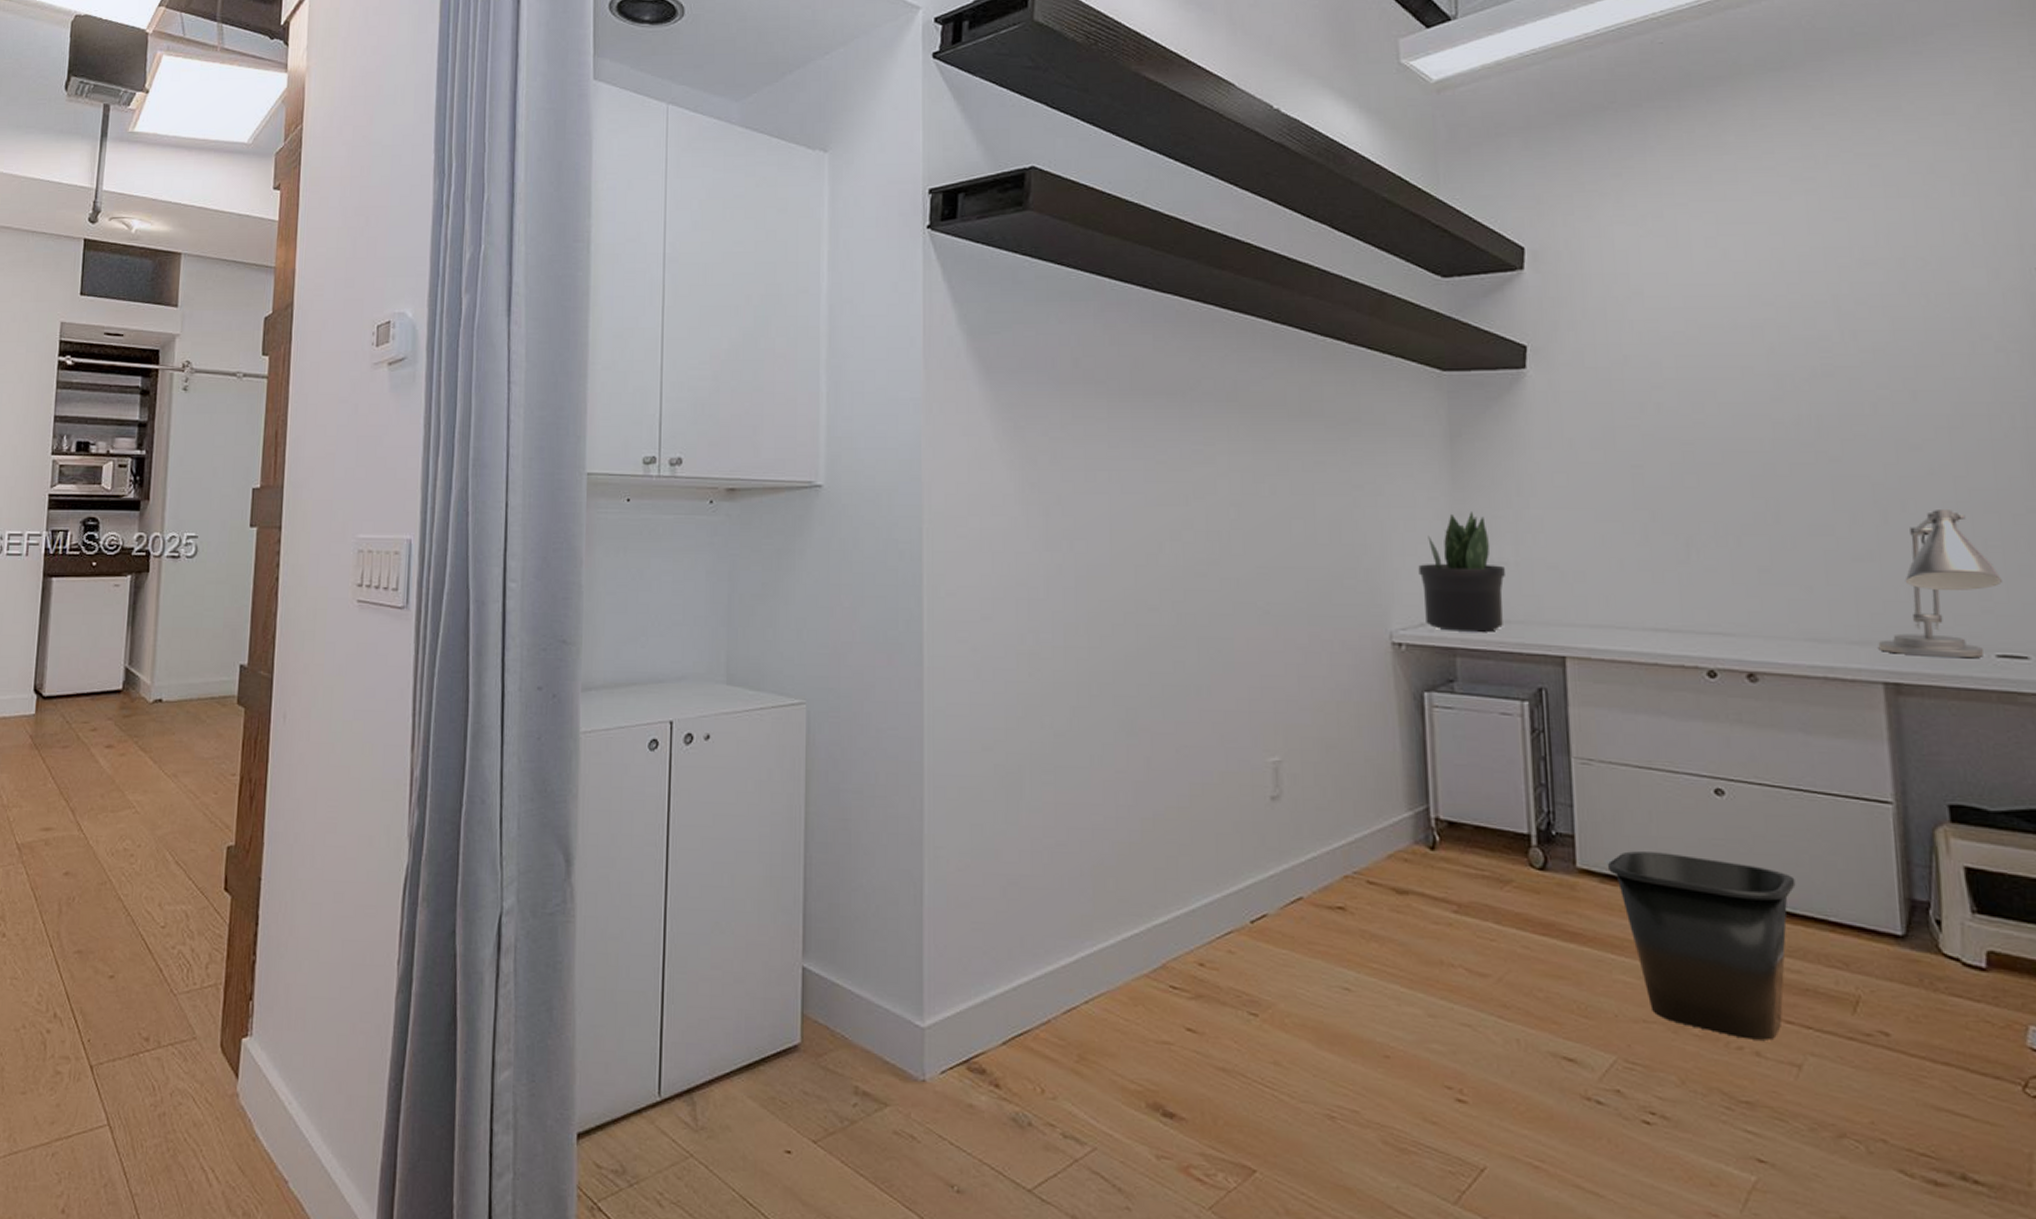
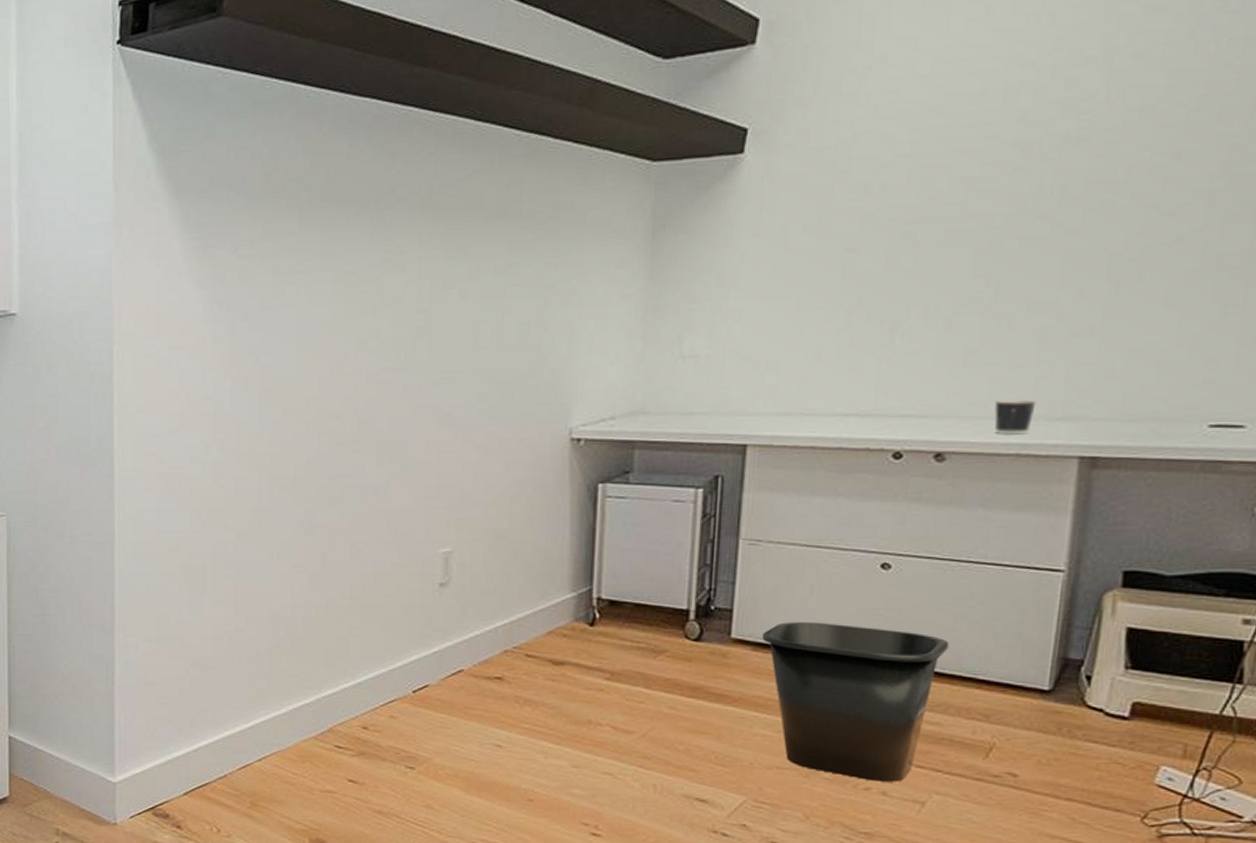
planter: present [1418,512,1505,632] -> none [605,307,695,425]
mug: none [1794,620,1834,657] -> present [994,399,1036,435]
desk lamp: present [1878,510,2002,659] -> none [1081,278,1234,431]

